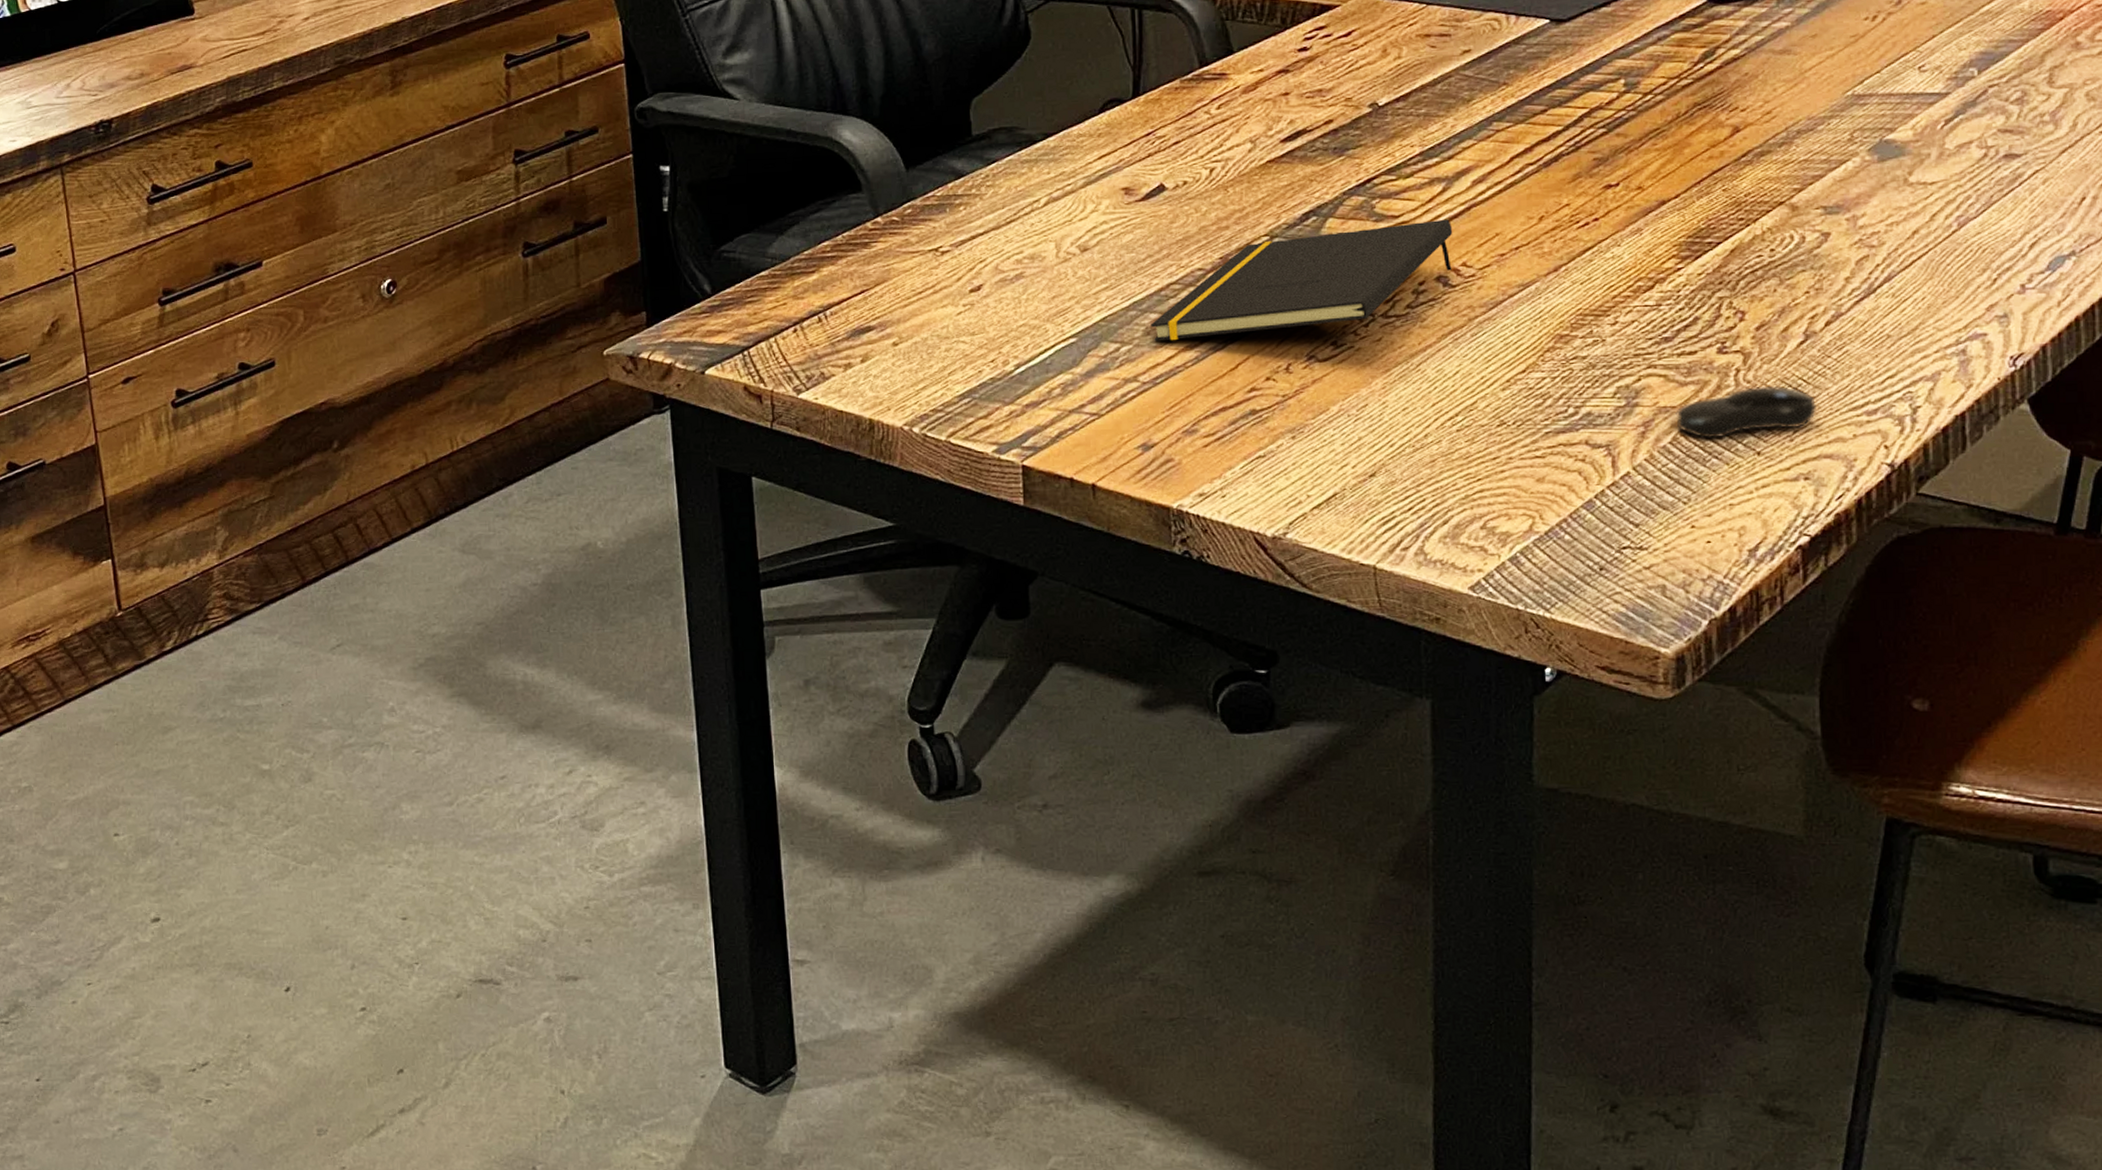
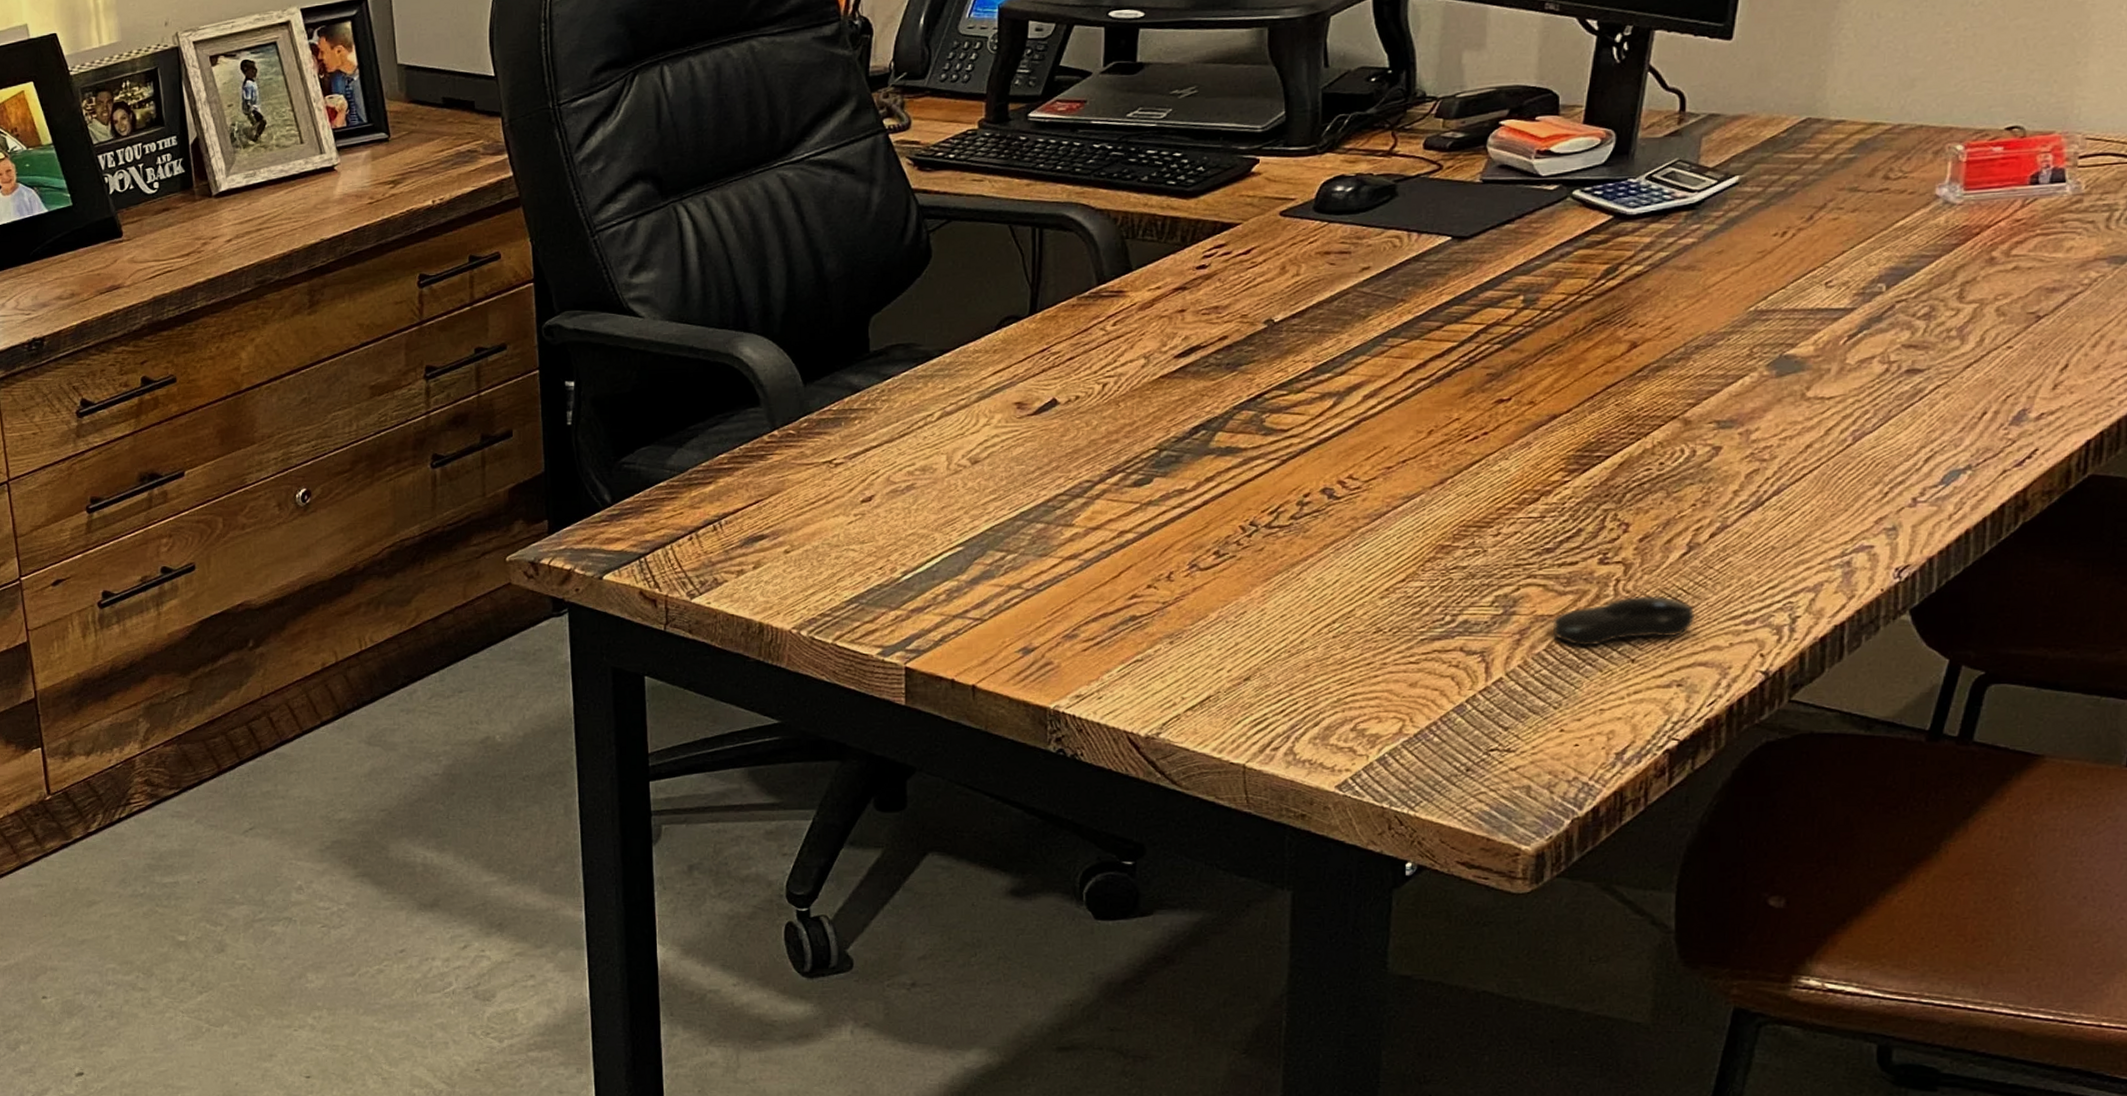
notepad: present [1151,219,1453,341] -> none [1037,432,1341,550]

